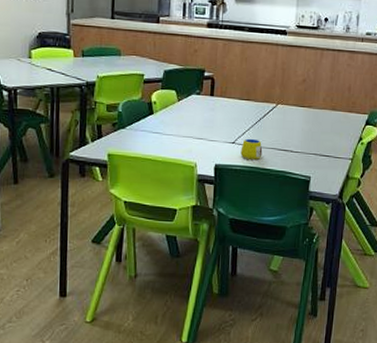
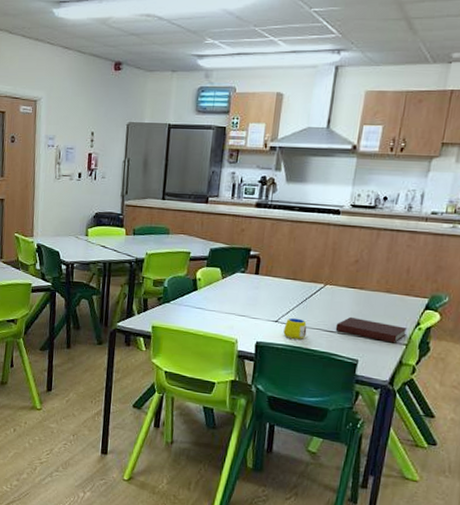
notebook: none [288,134,352,159] -> present [335,316,408,343]

